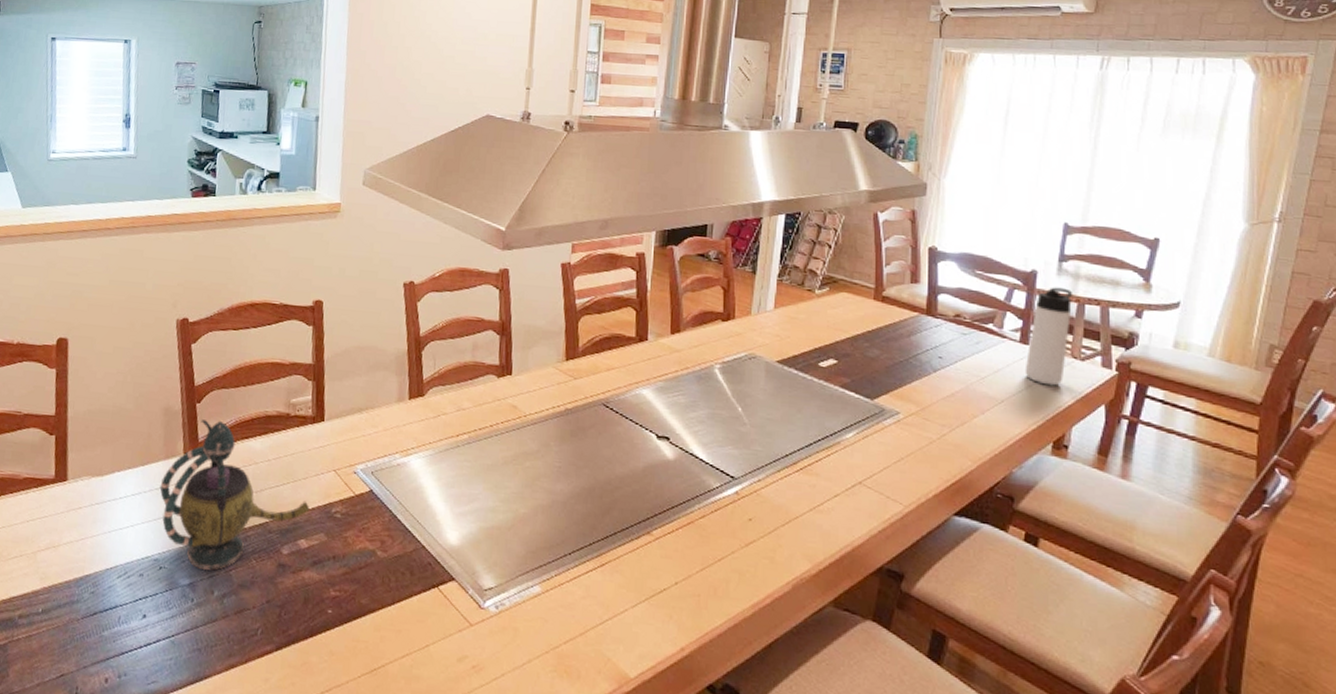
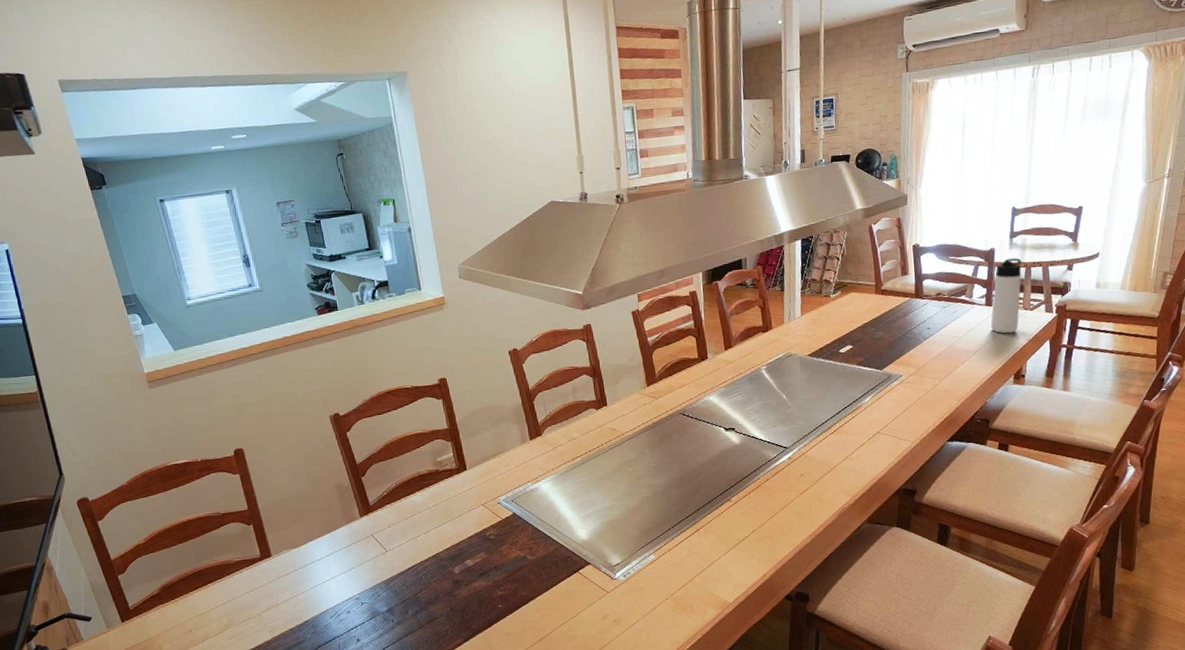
teapot: present [159,419,310,570] -> none [347,486,470,598]

